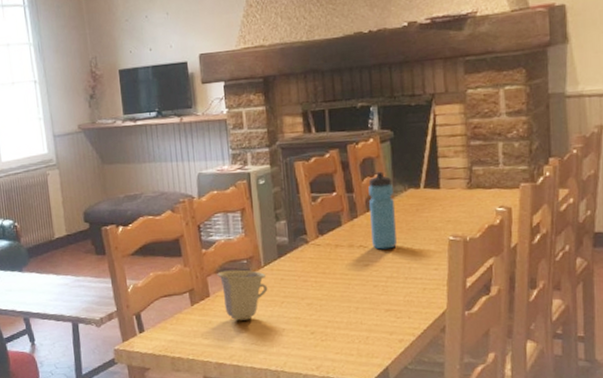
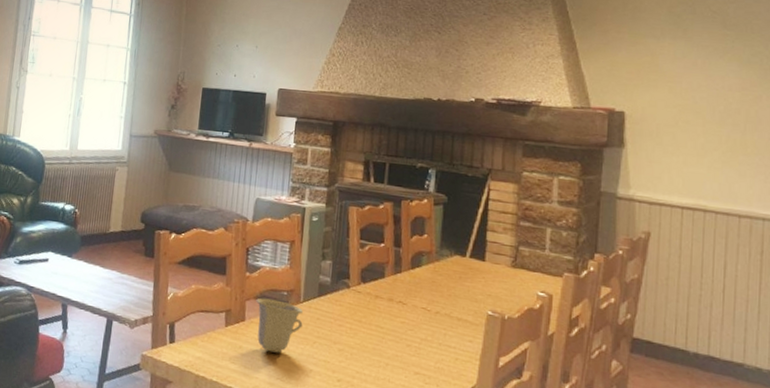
water bottle: present [368,171,397,250] -> none [411,232,440,311]

